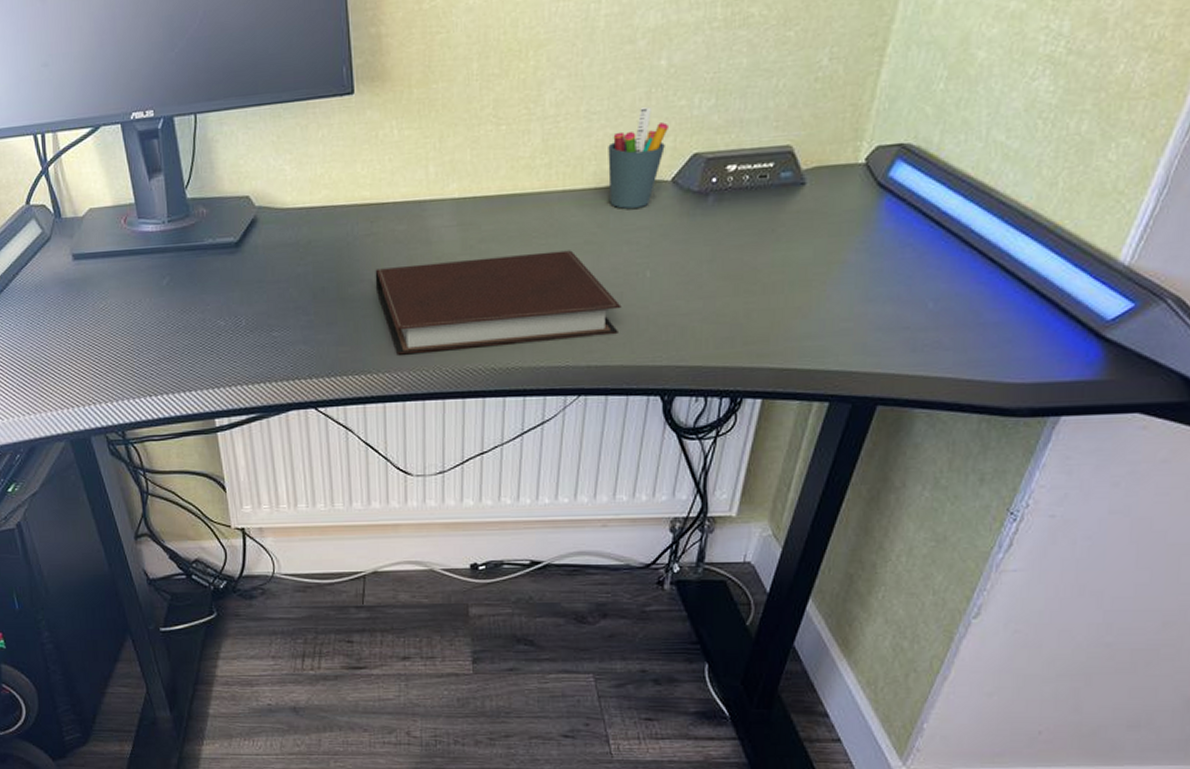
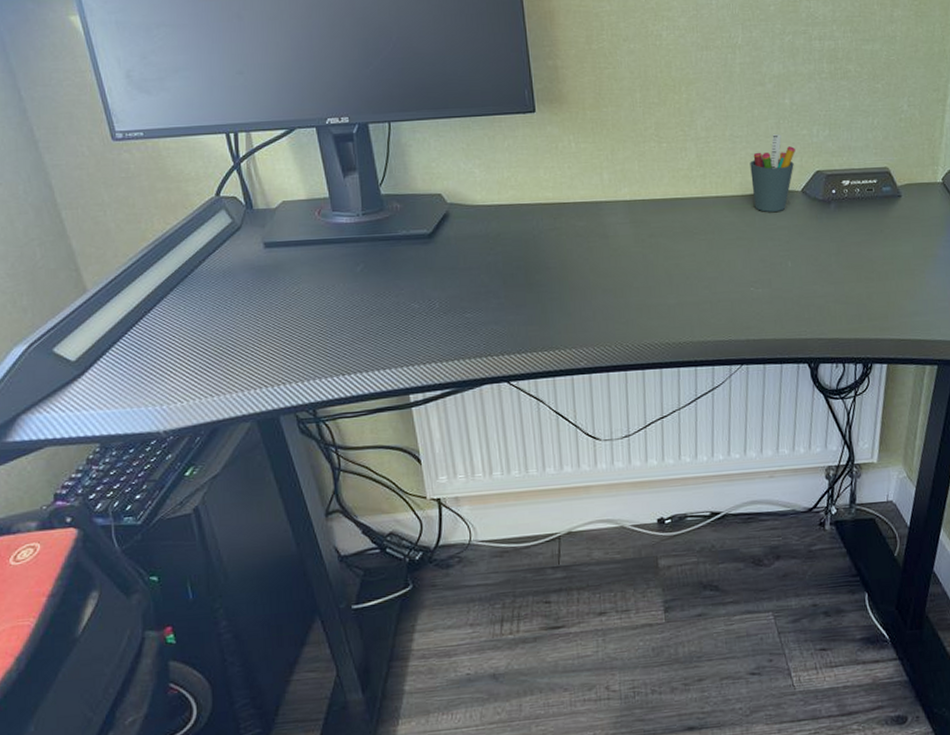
notebook: present [375,250,622,355] -> none [559,244,771,333]

